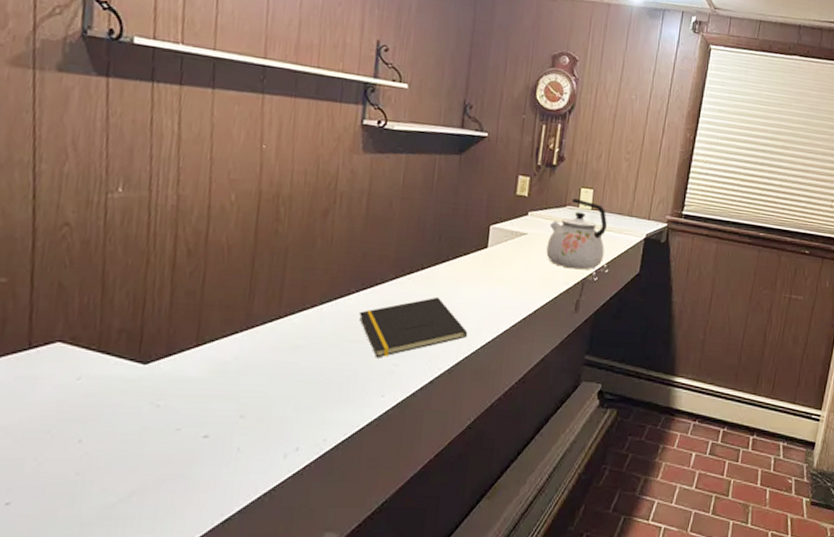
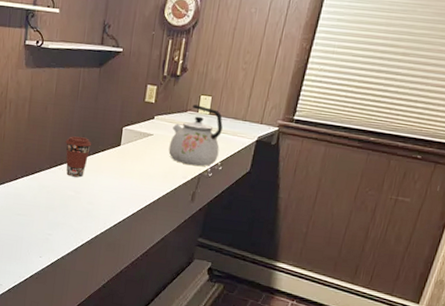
notepad: present [358,296,468,358] -> none [23,184,104,229]
coffee cup: none [416,237,451,289] -> present [65,136,92,178]

